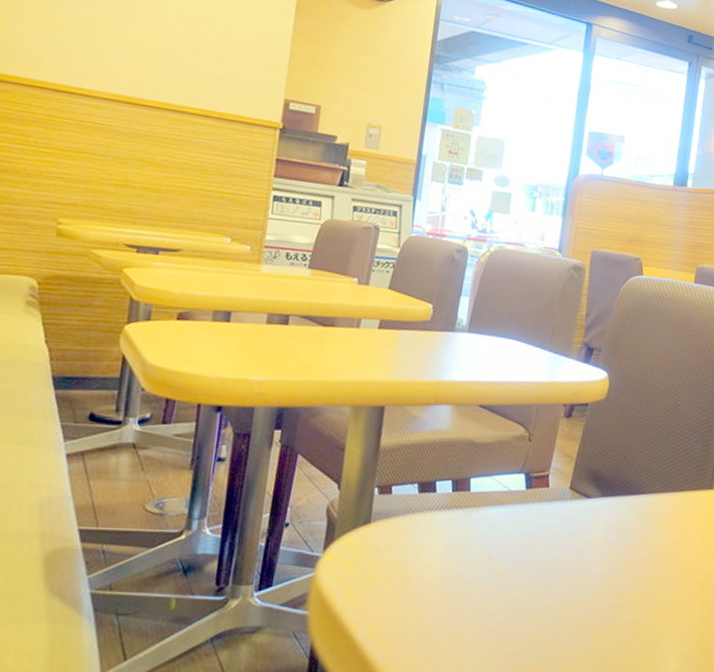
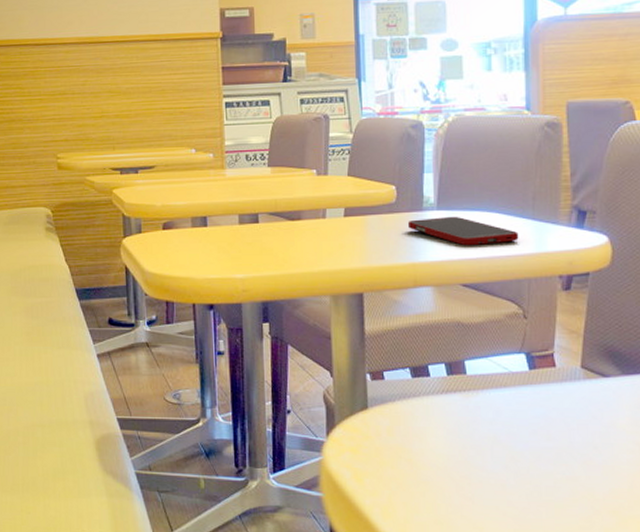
cell phone: none [438,339,536,370] -> present [407,216,519,246]

